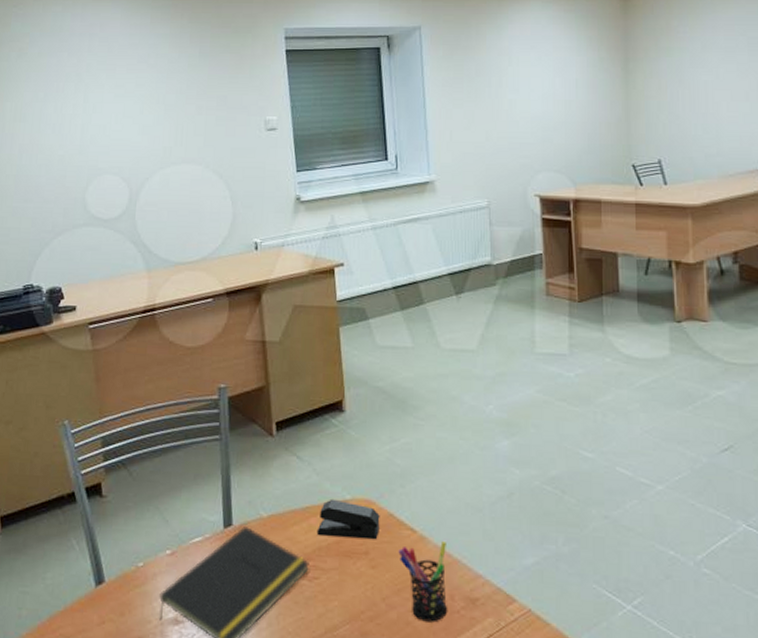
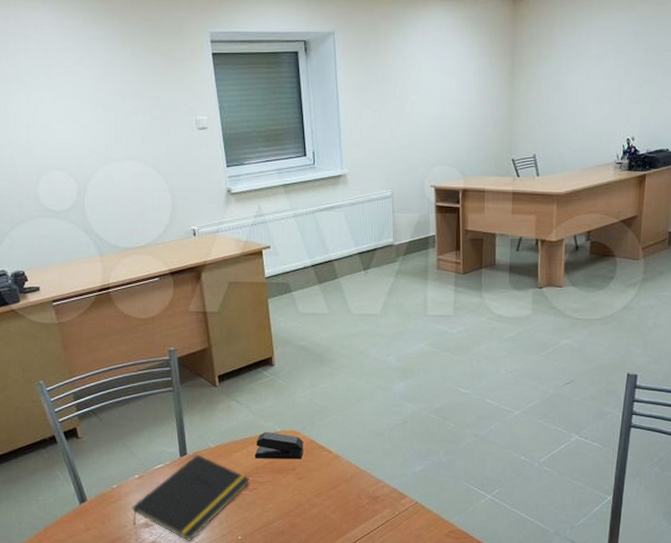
pen holder: present [398,541,447,623] -> none [318,458,355,515]

